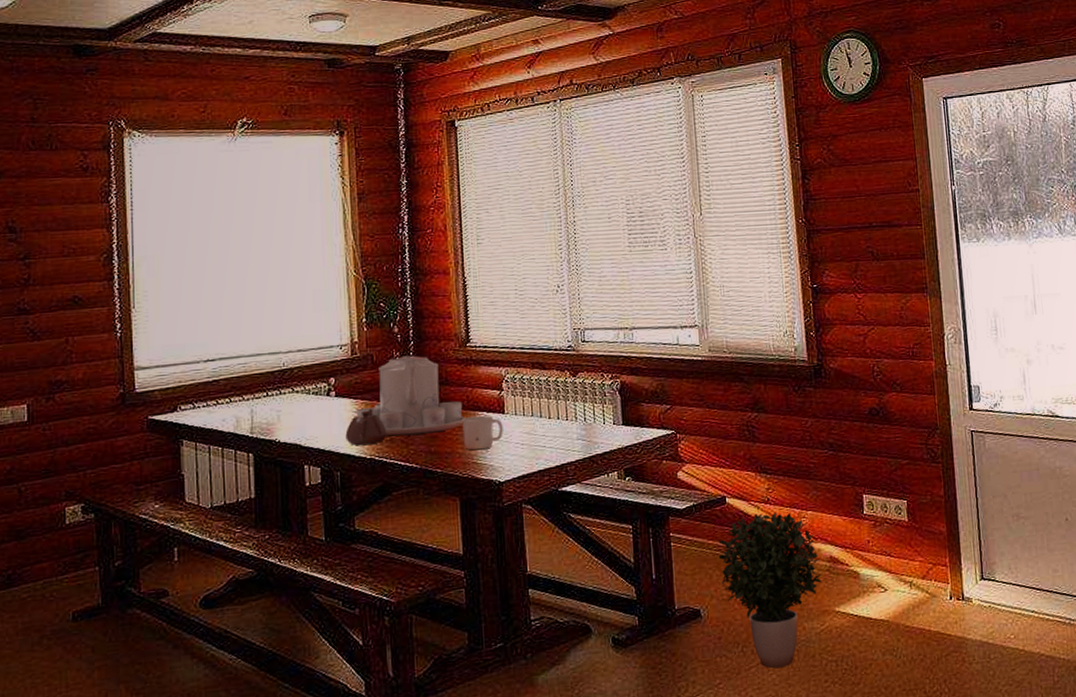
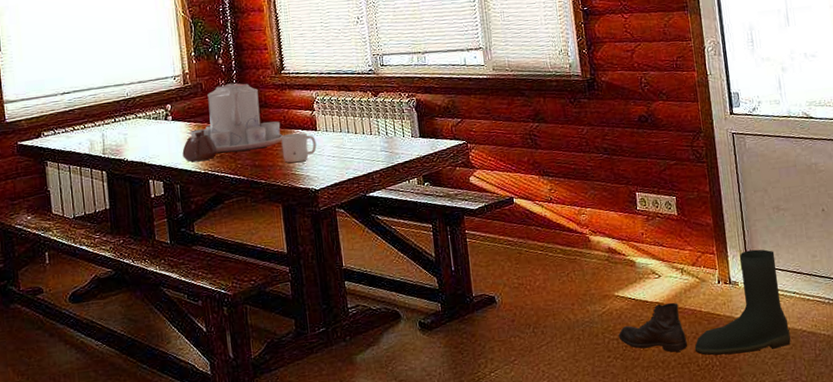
potted plant: present [718,512,822,668] -> none [508,209,602,346]
boot: none [837,620,915,677] -> present [618,302,688,352]
boot: none [921,561,1027,681] -> present [694,249,791,355]

